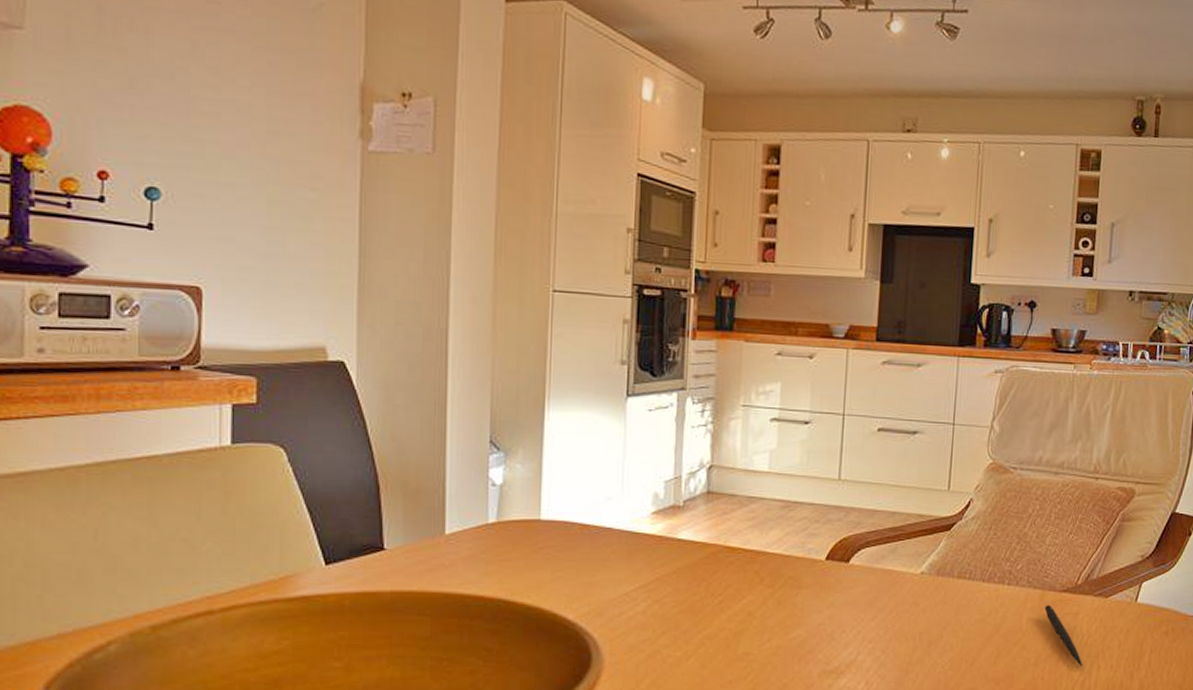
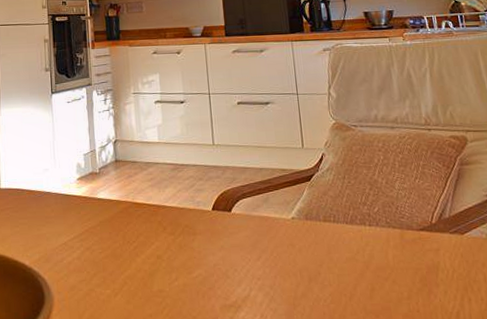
pen: present [1044,605,1083,667] -> none [406,243,454,300]

